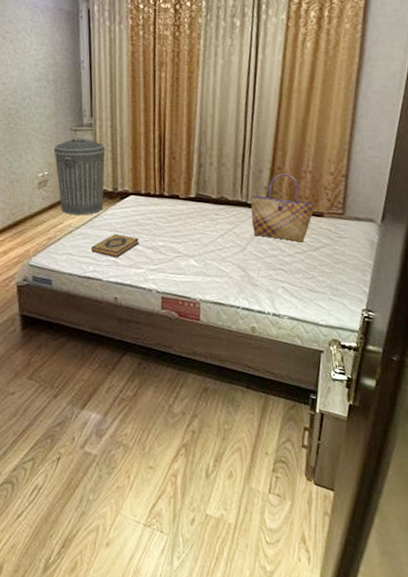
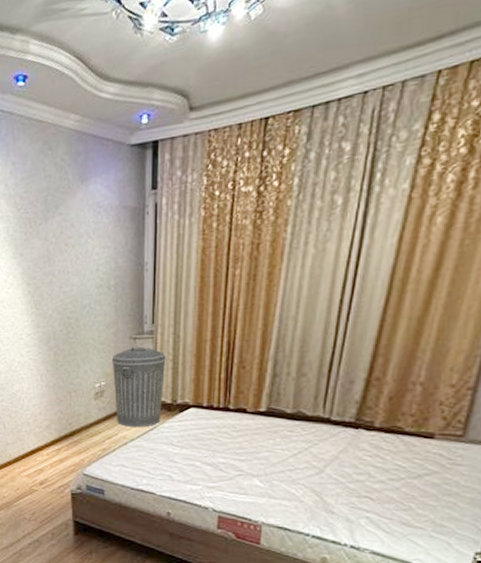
hardback book: present [91,234,140,258] -> none [146,448,198,473]
tote bag: present [251,174,315,243] -> none [334,385,423,468]

